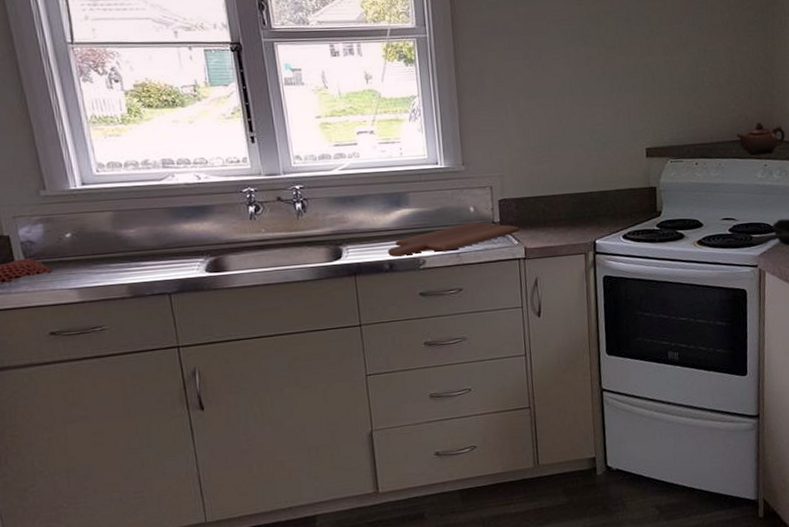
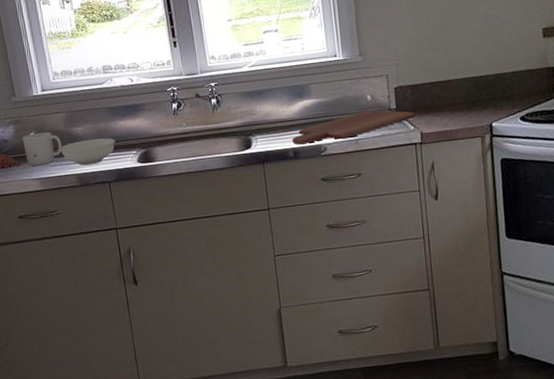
mug: none [55,233,109,273] -> present [22,132,62,166]
bowl: none [104,242,178,274] -> present [59,138,116,166]

